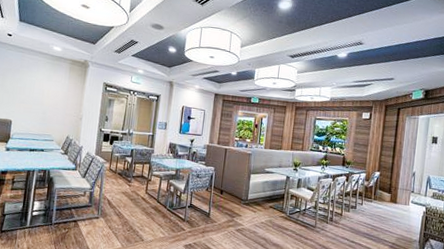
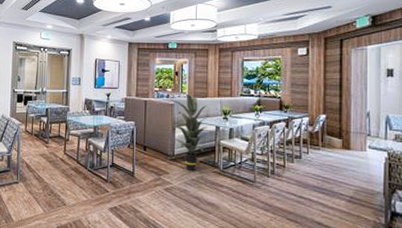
indoor plant: none [244,145,284,216] -> present [168,94,213,172]

